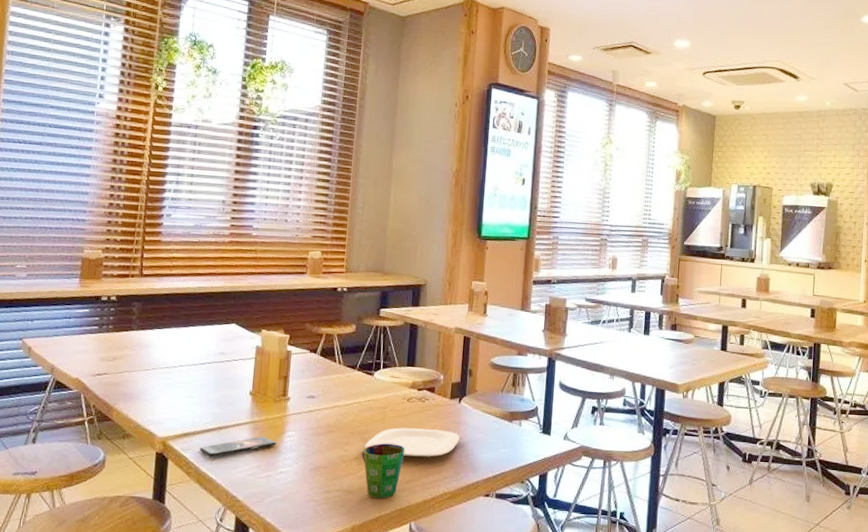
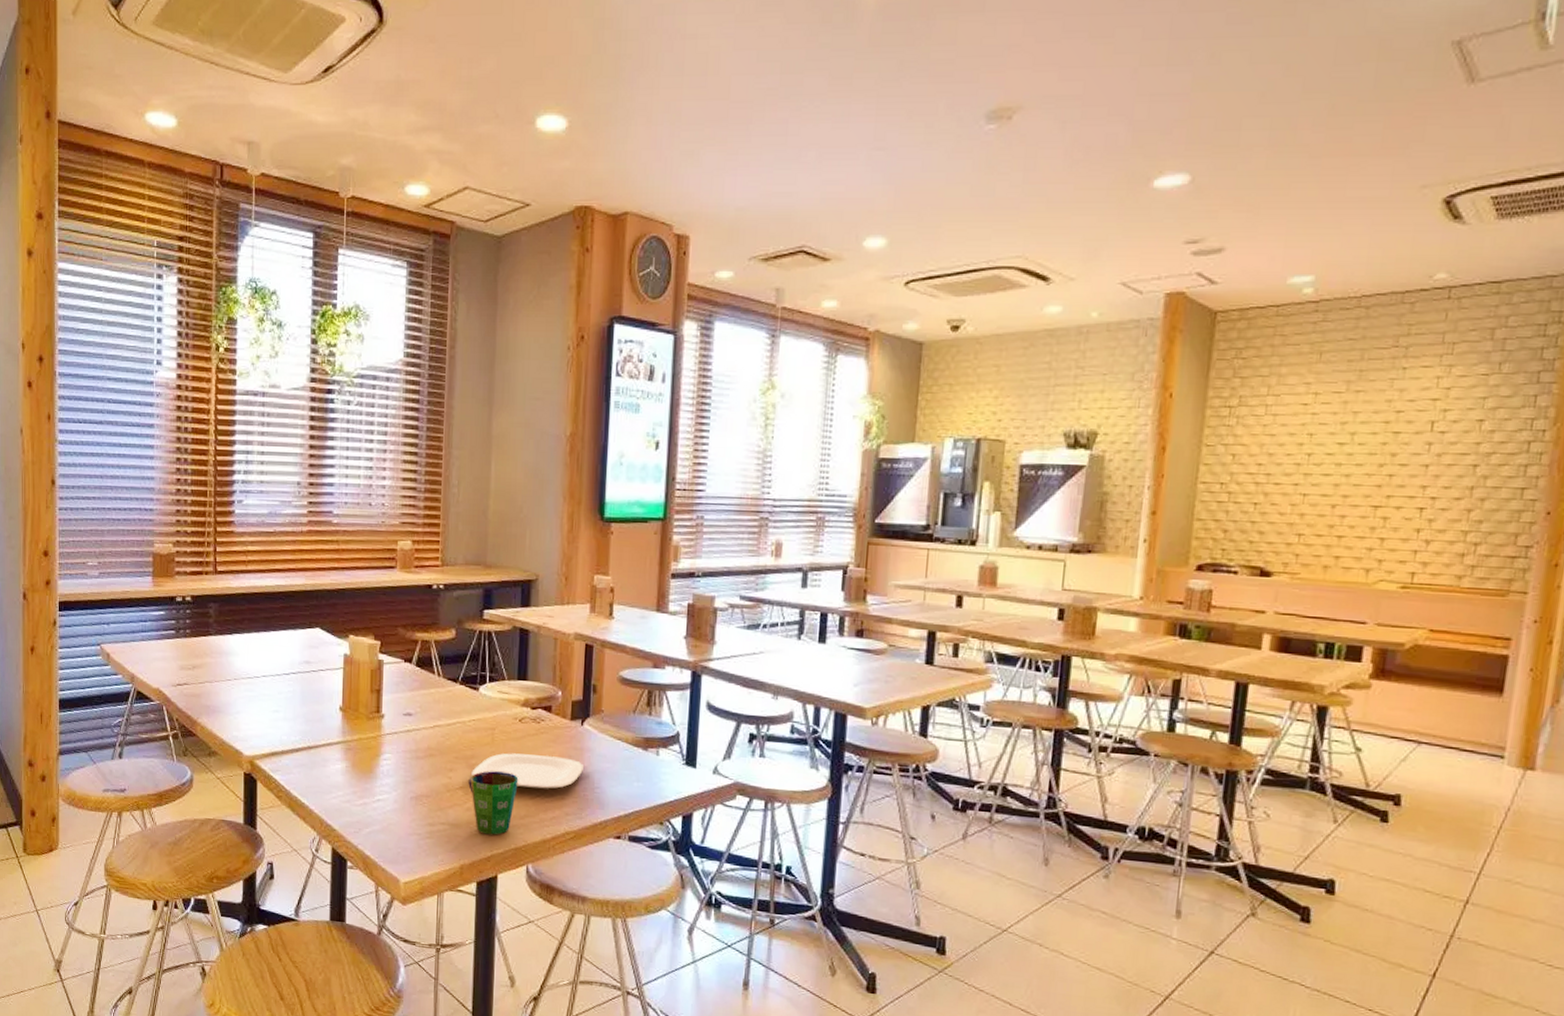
smartphone: present [200,436,276,457] -> none [290,758,372,780]

